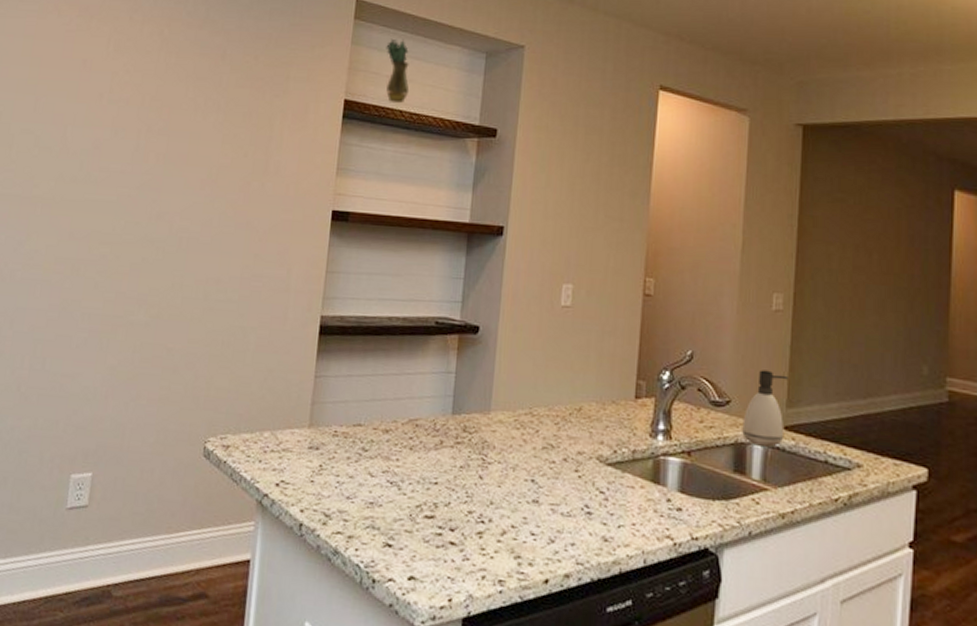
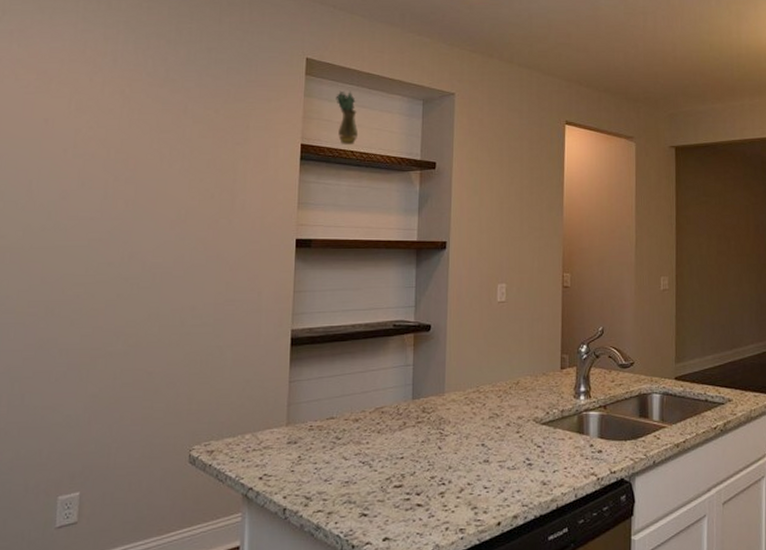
soap dispenser: present [742,370,788,447] -> none [644,336,675,395]

